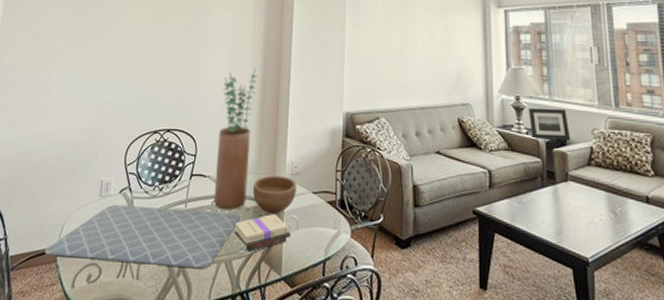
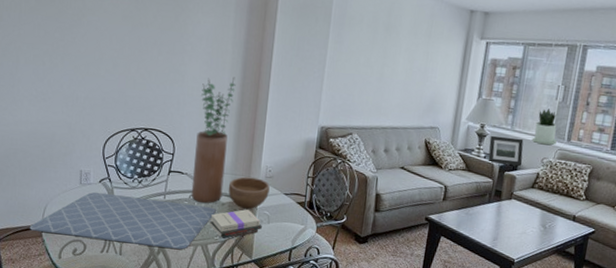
planter: none [575,73,604,114] -> present [532,109,558,145]

